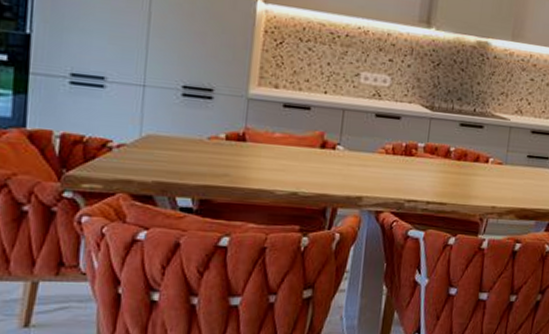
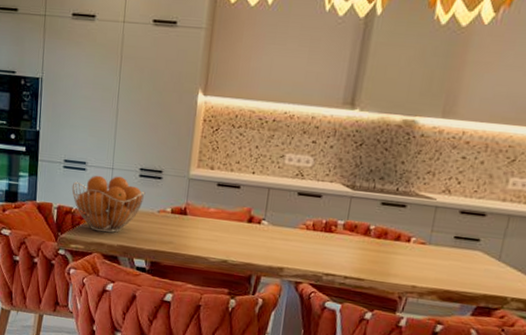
fruit basket: none [82,93,191,167] -> present [71,175,145,233]

